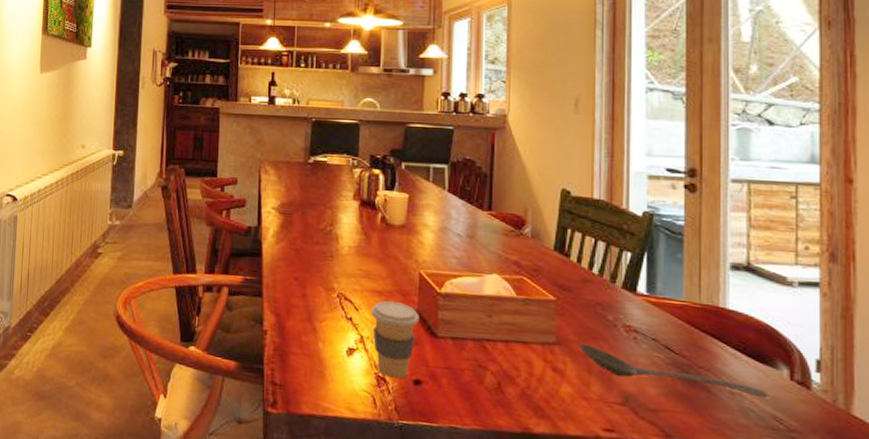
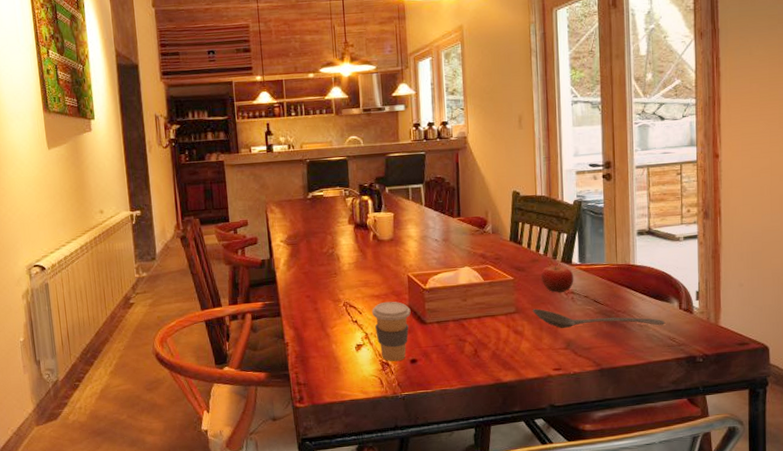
fruit: none [594,289,638,328] -> present [541,263,574,293]

